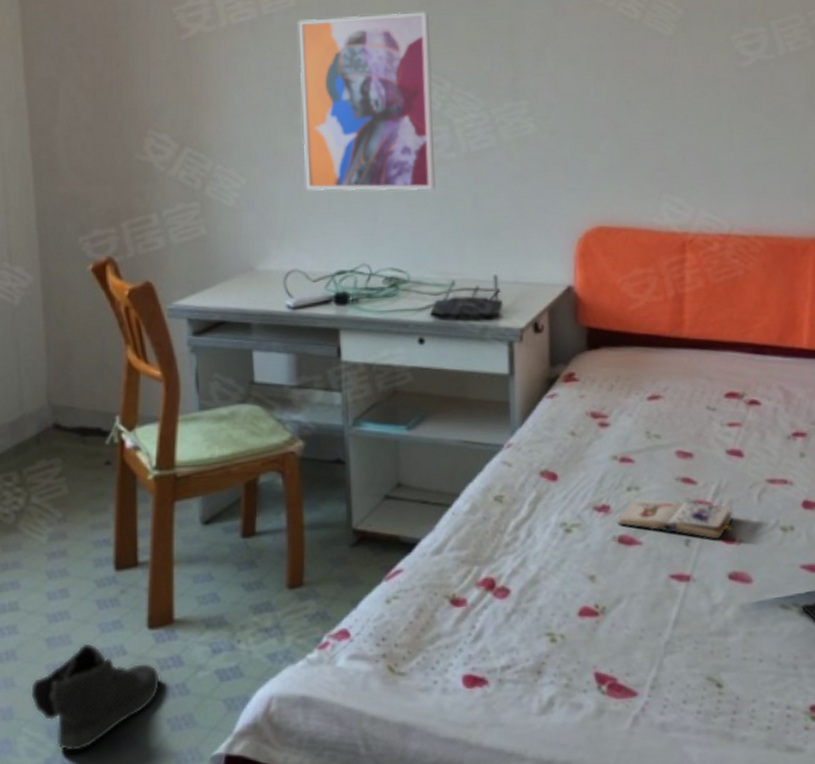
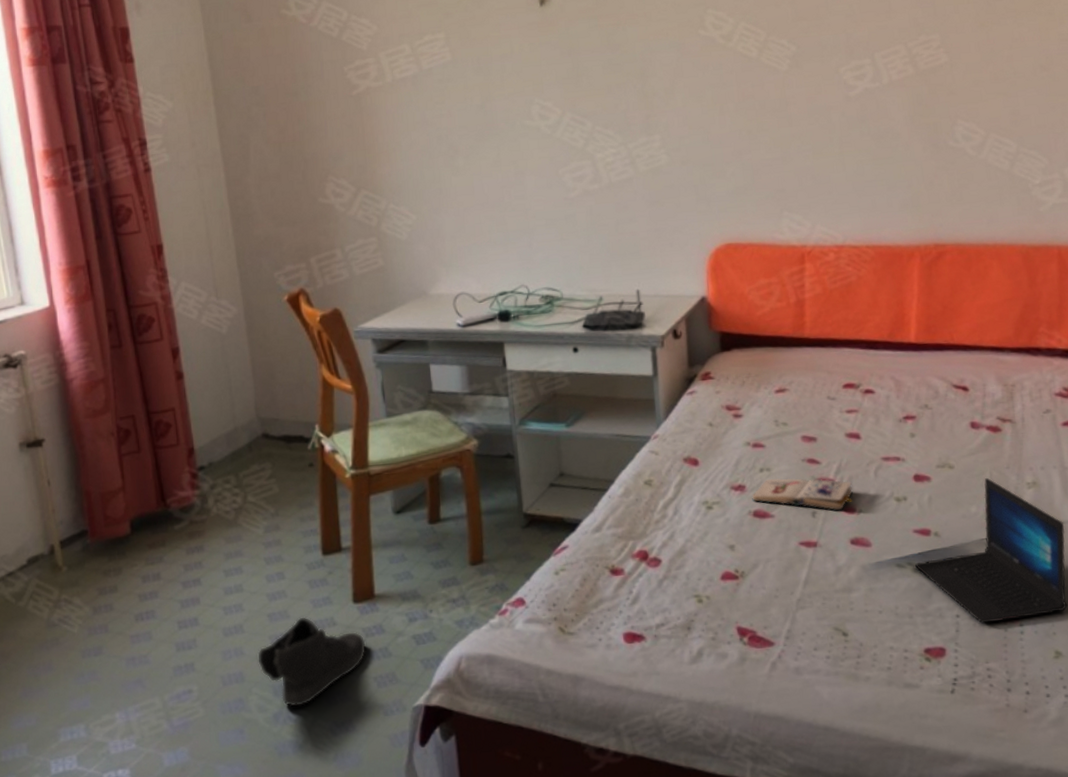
wall art: present [298,12,436,191] -> none [454,60,582,223]

